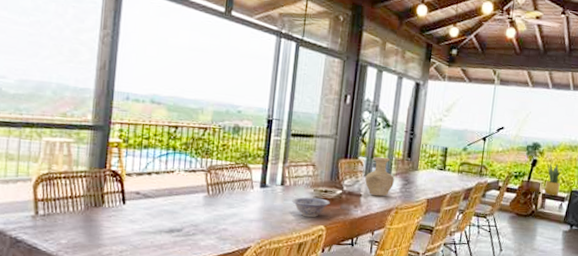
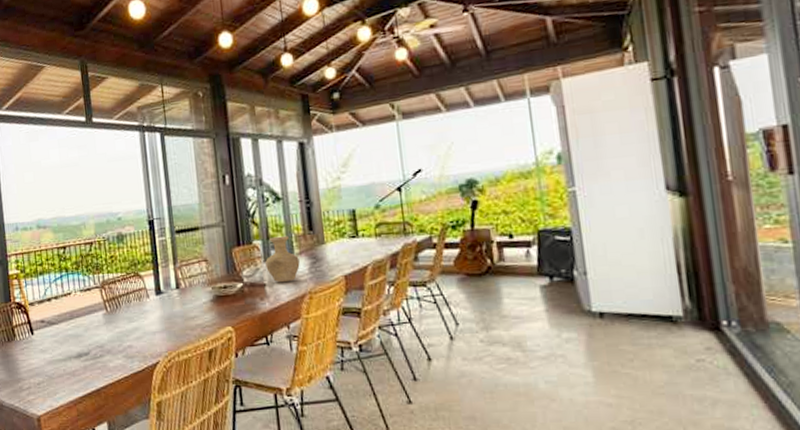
bowl: present [292,197,330,218] -> none [191,295,233,320]
planter: present [544,163,564,197] -> none [493,199,521,243]

